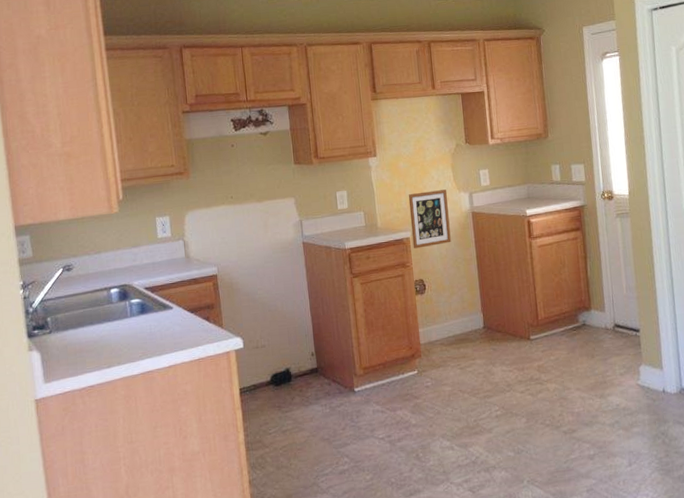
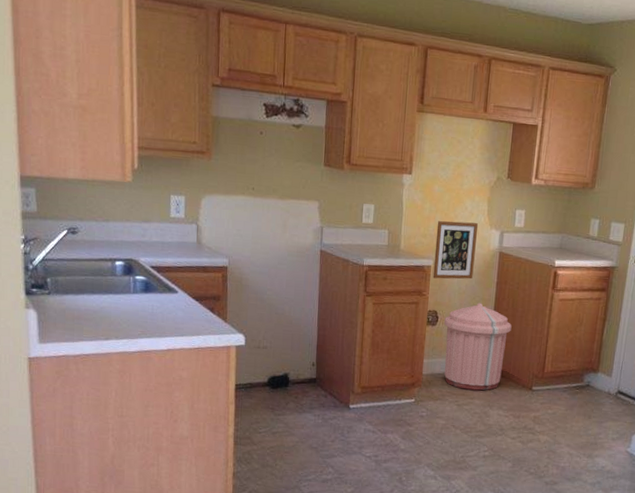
trash can: none [432,263,498,352] -> present [444,302,512,391]

